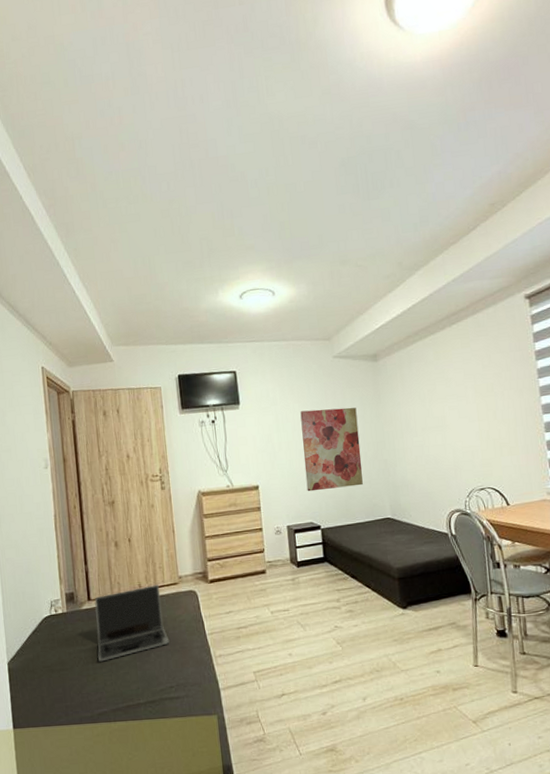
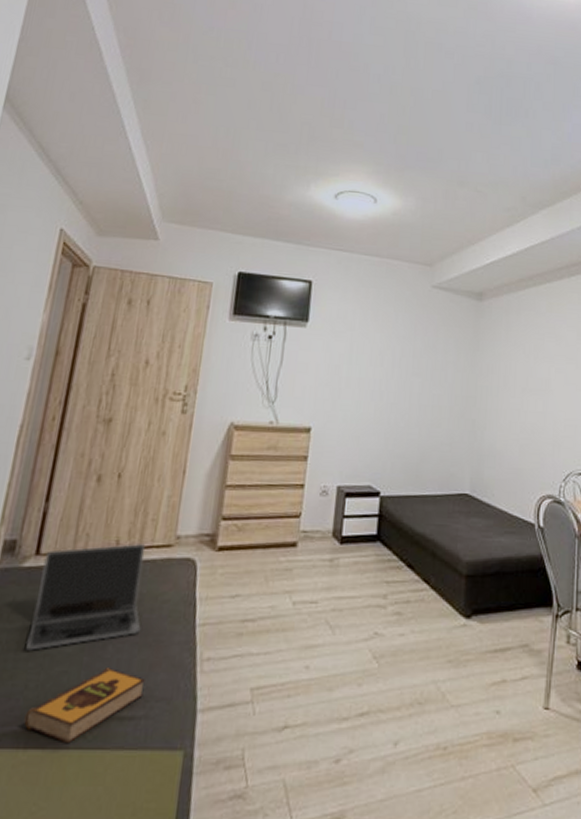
hardback book: none [109,668,182,717] -> present [24,668,145,744]
wall art: present [300,407,363,492] -> none [371,343,449,448]

